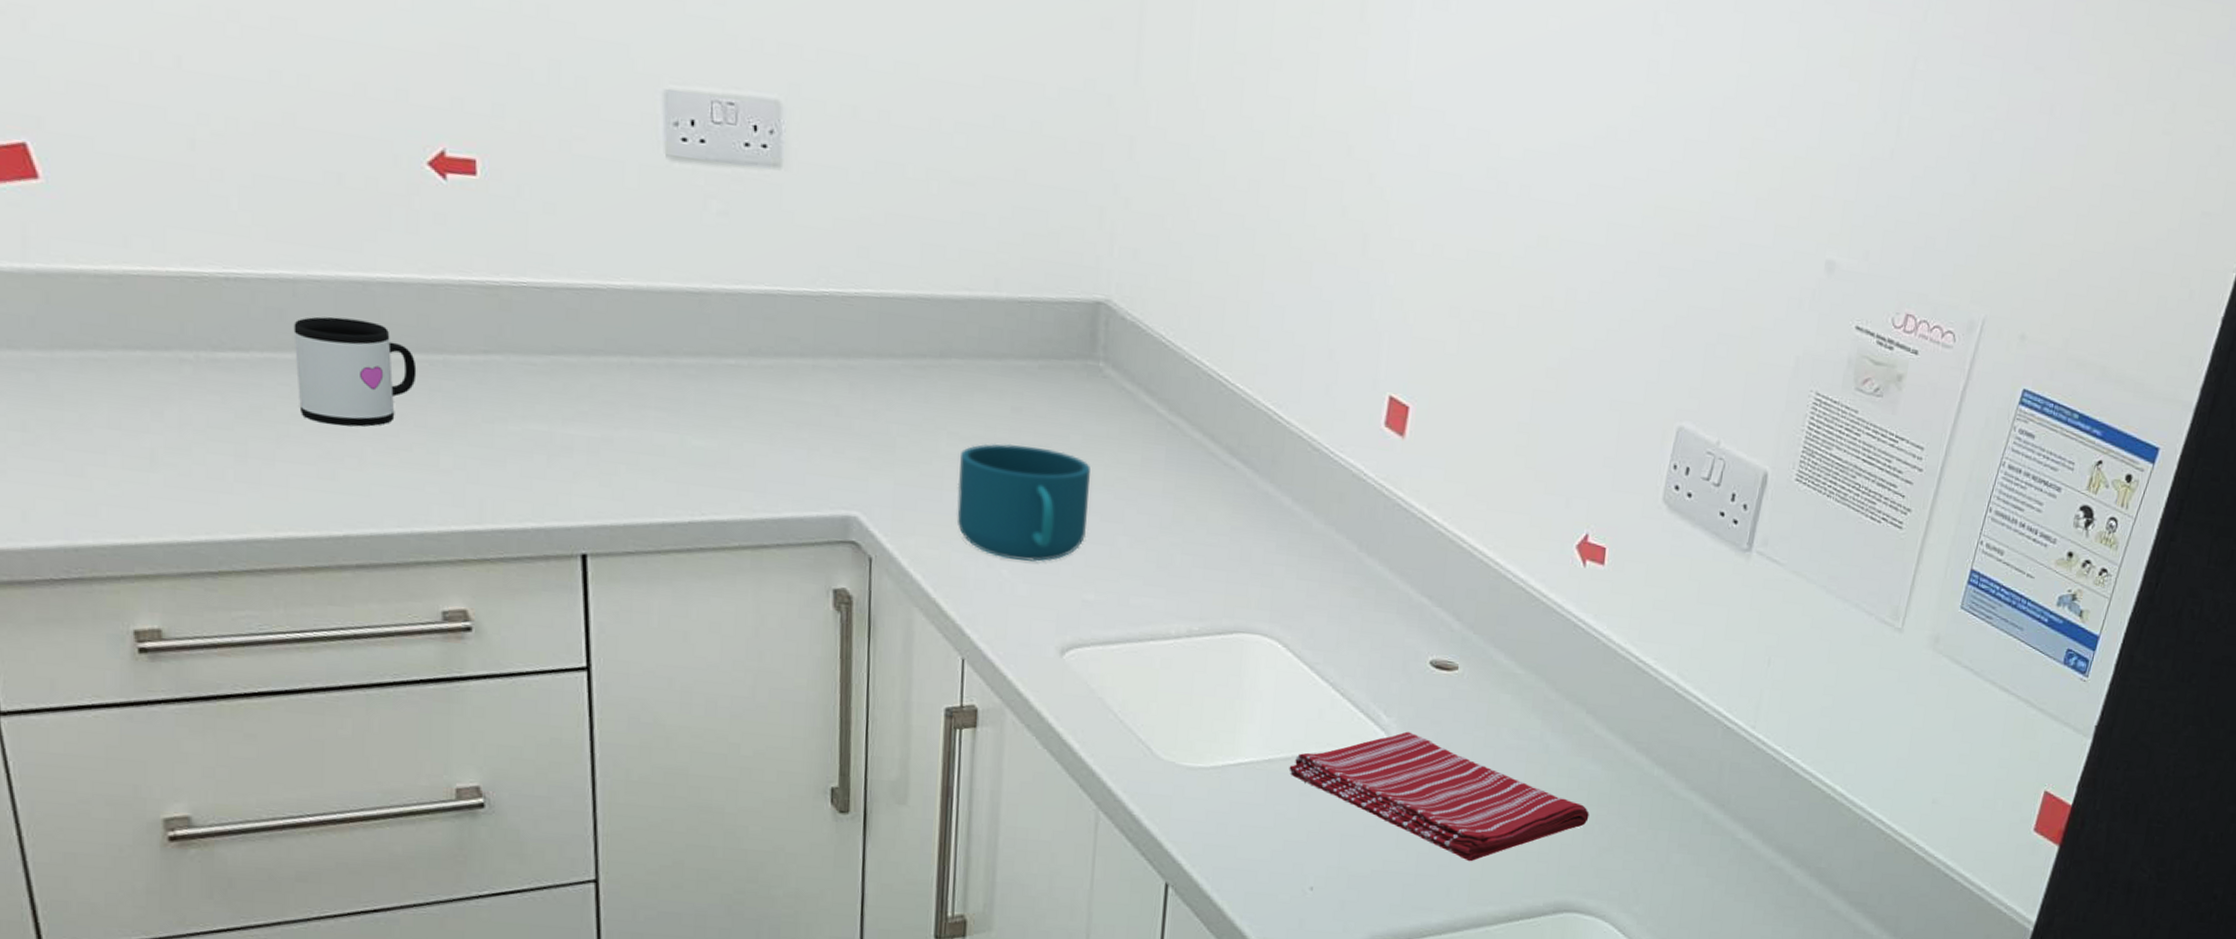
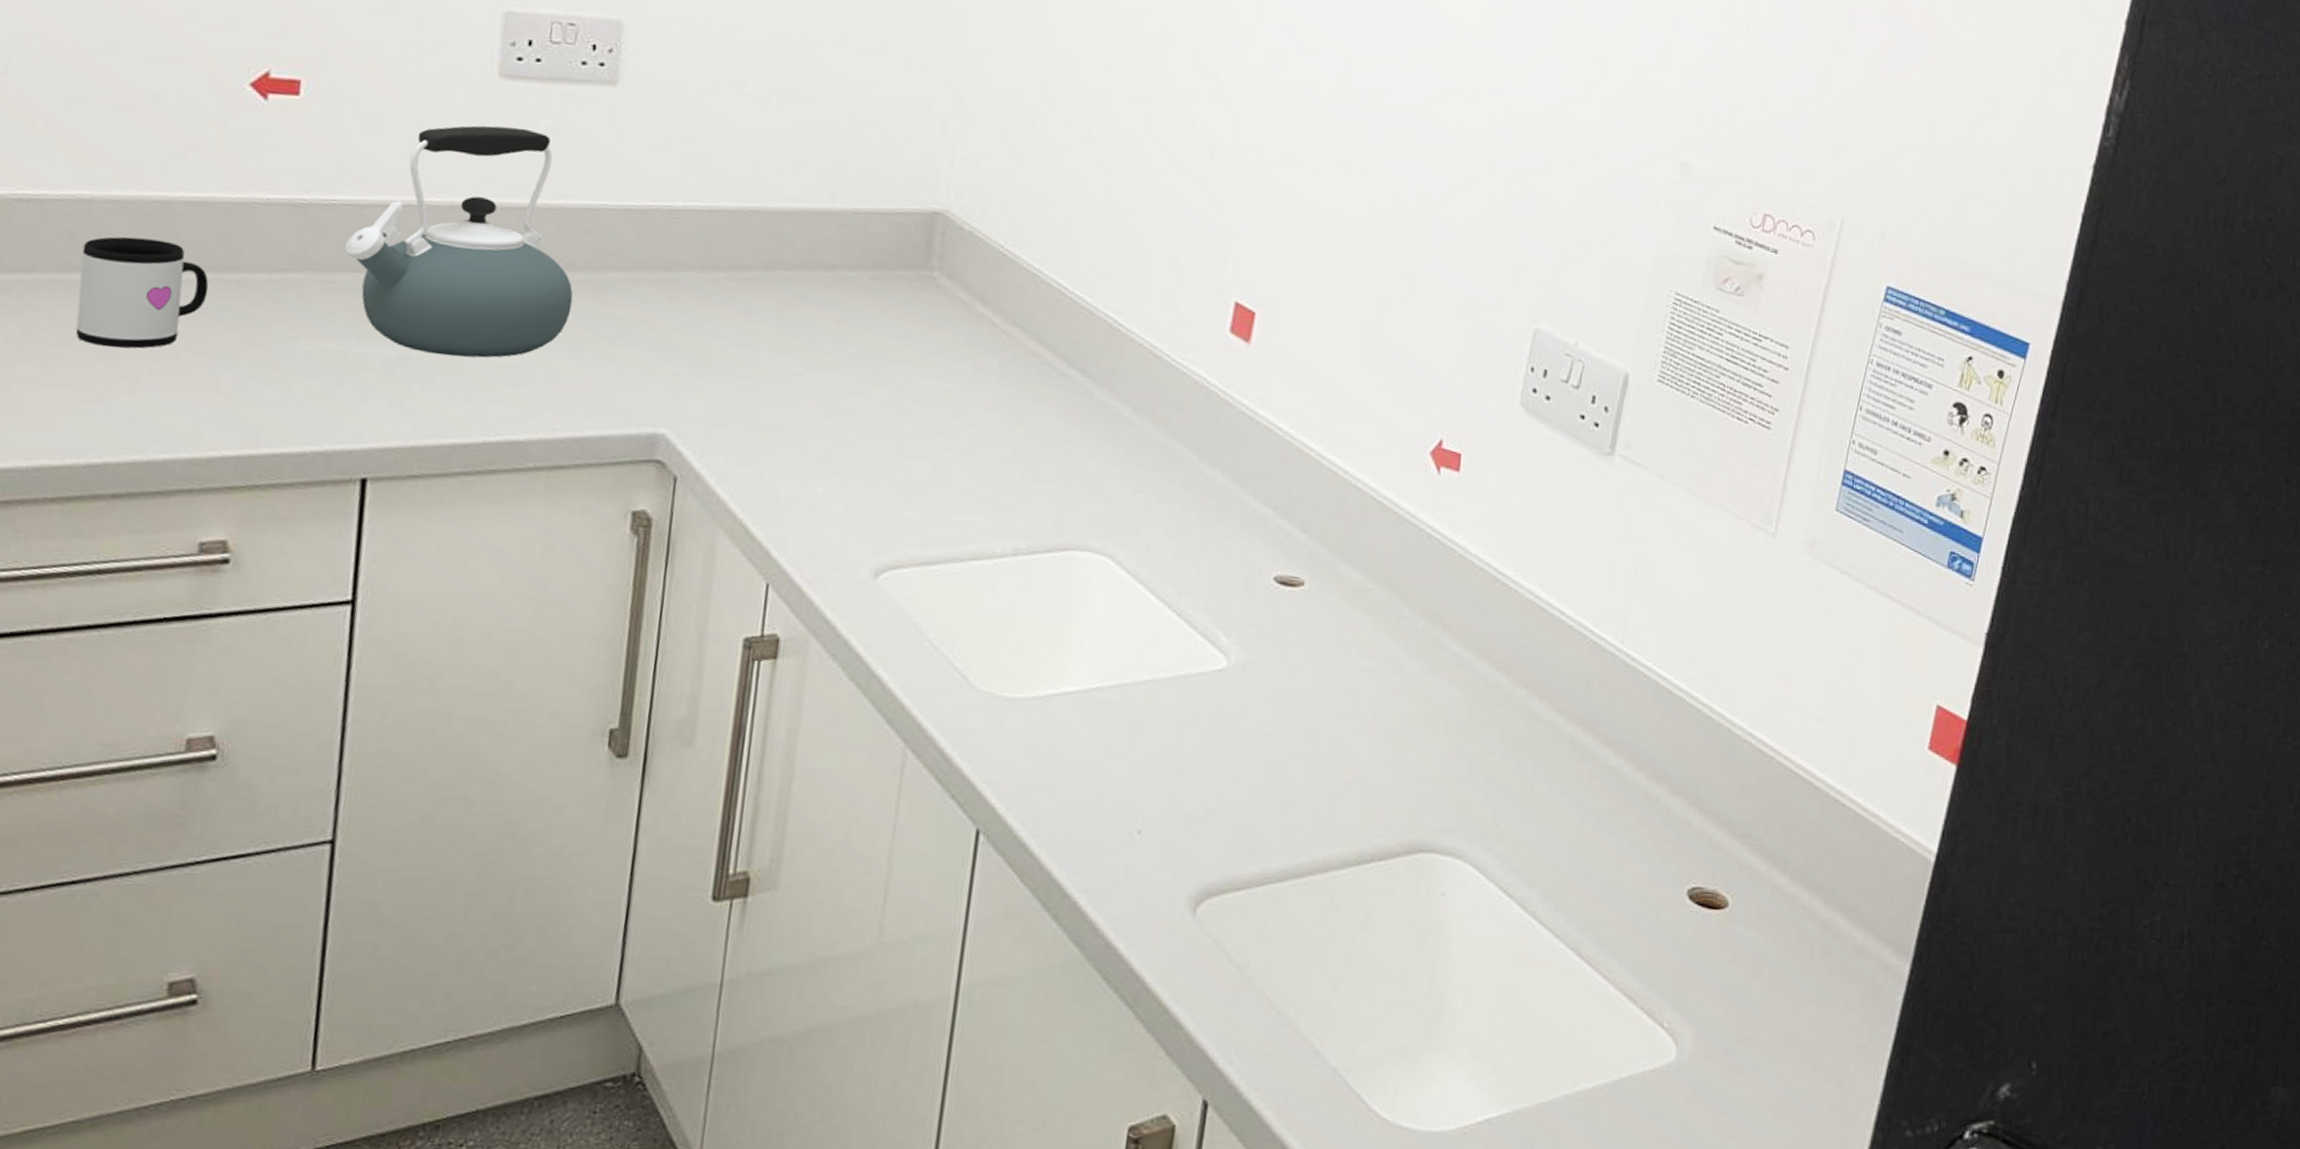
kettle: none [538,208,760,441] -> present [344,125,574,358]
cup: present [957,443,1090,562] -> none [772,355,918,478]
dish towel: present [1289,731,1590,862] -> none [1118,654,1447,798]

